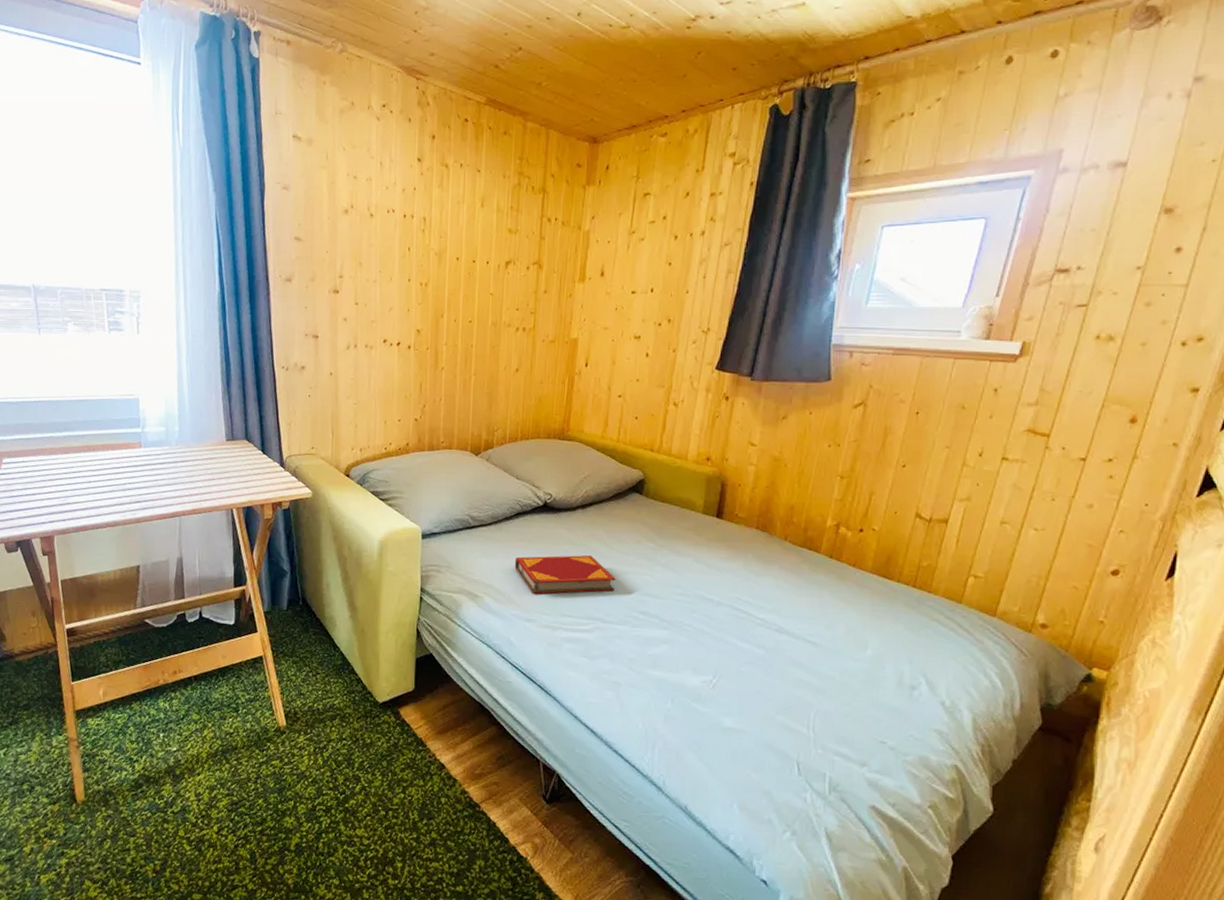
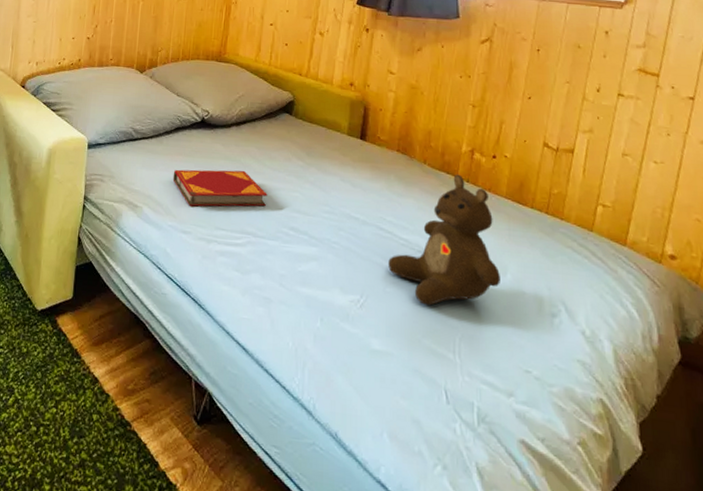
teddy bear: none [743,550,860,683] -> present [388,174,500,306]

